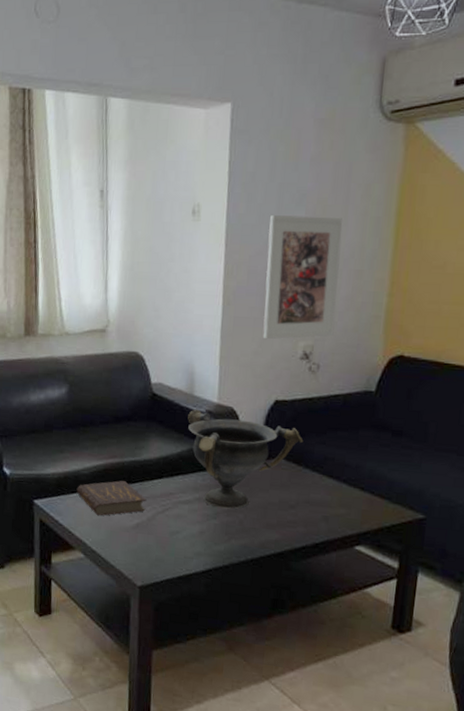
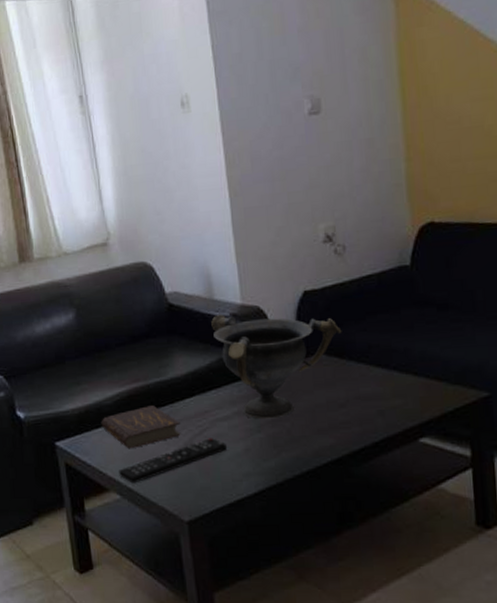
remote control: none [86,517,184,547] -> present [119,438,227,484]
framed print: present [262,215,343,340] -> none [265,87,355,227]

